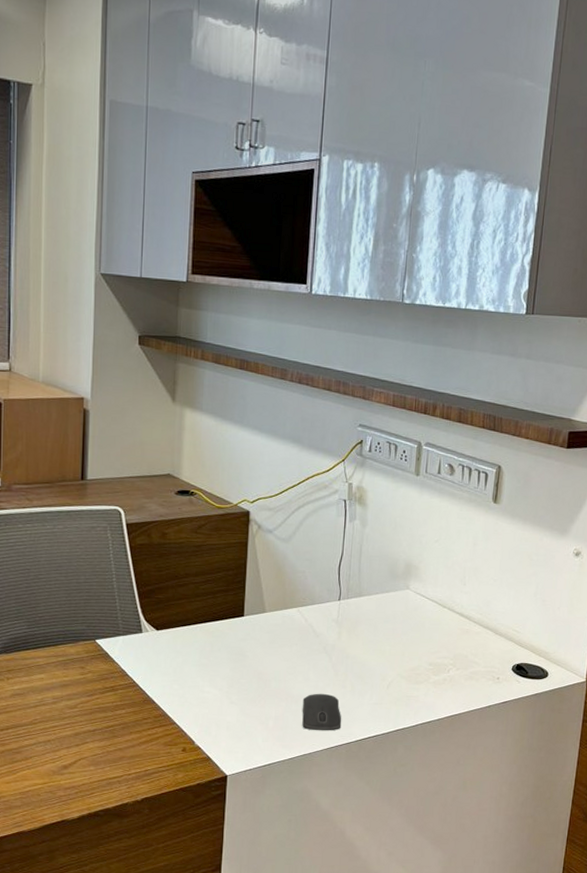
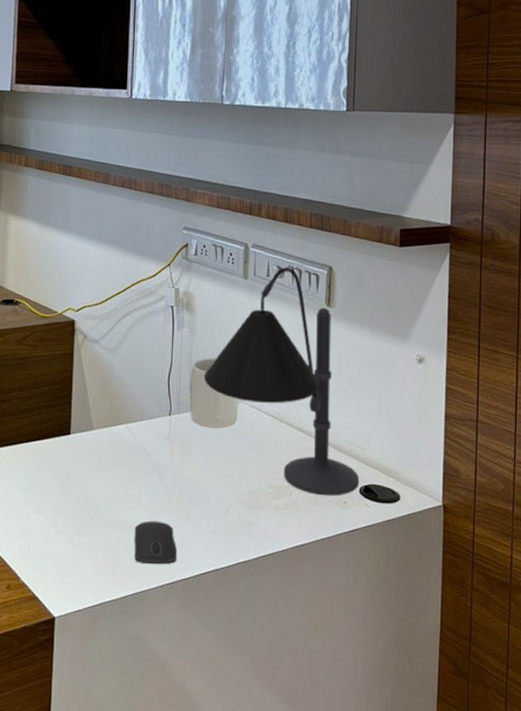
mug: none [358,548,405,613] -> present [189,358,239,428]
desk lamp: none [372,465,513,673] -> present [203,267,360,496]

